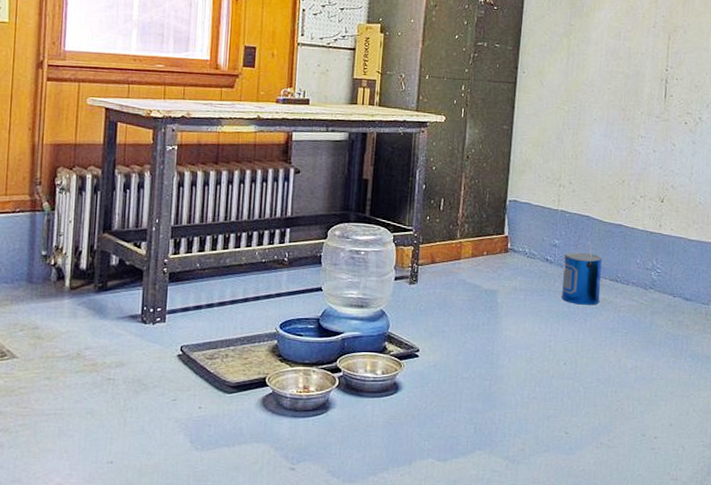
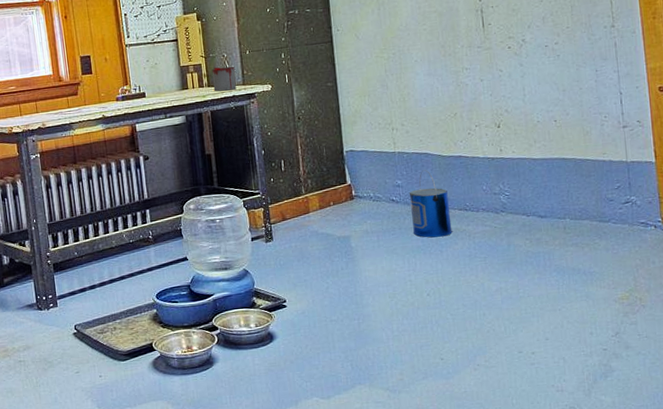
paint can: none [384,86,410,115] -> present [211,67,237,92]

